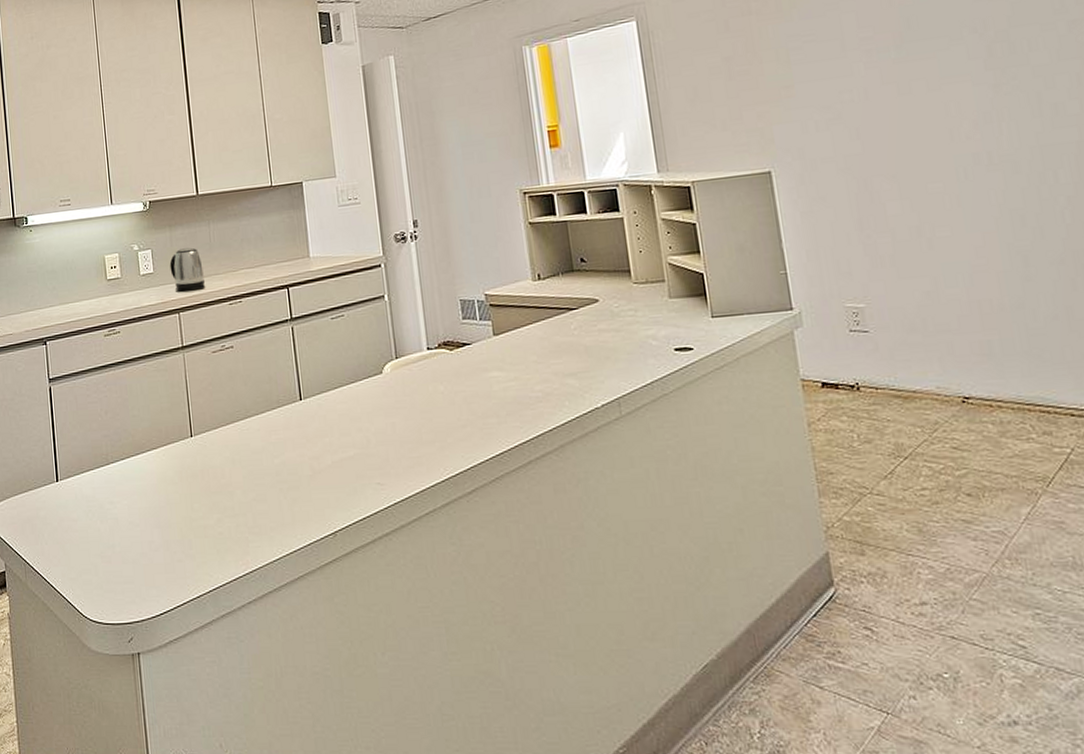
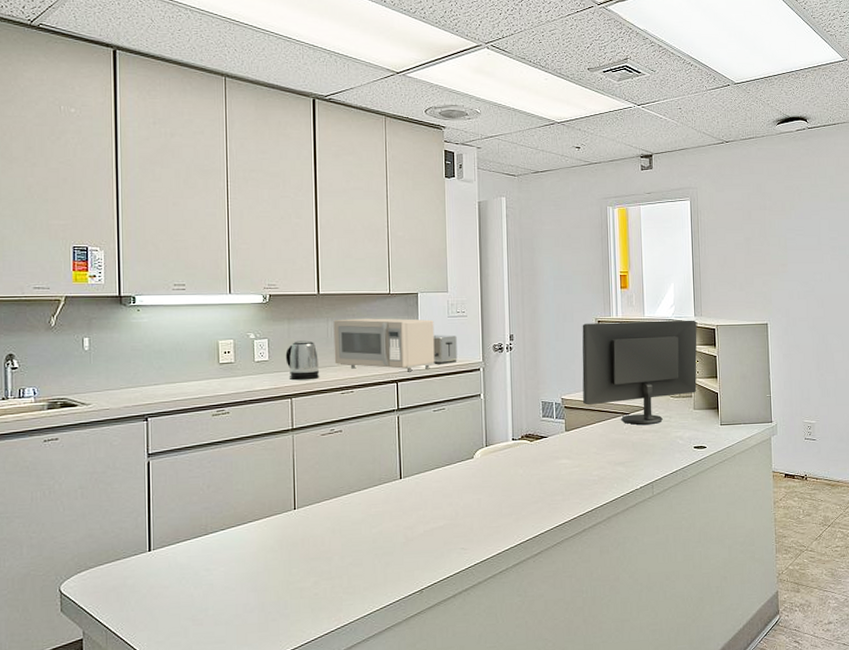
microwave: none [215,211,329,276] -> present [333,318,435,372]
toaster: none [323,227,354,264] -> present [433,335,457,365]
computer monitor: none [503,177,671,323] -> present [582,320,697,425]

